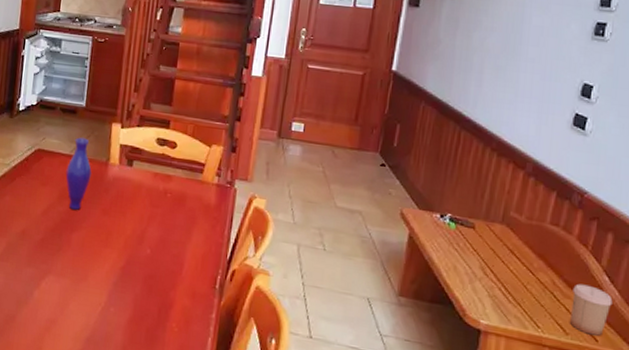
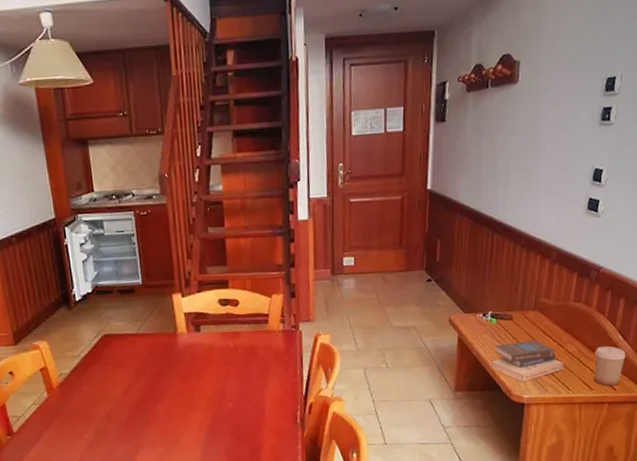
vase: present [65,137,92,211] -> none [136,314,163,385]
books: none [444,254,533,305] -> present [491,340,563,383]

